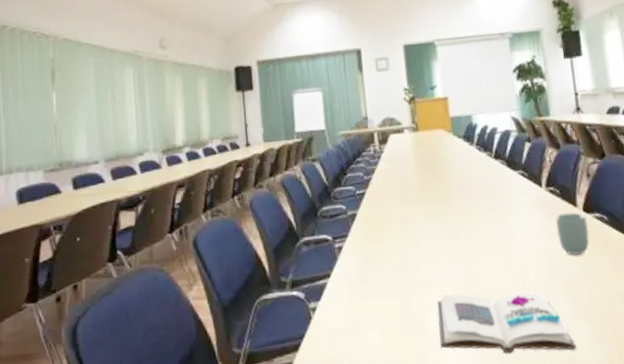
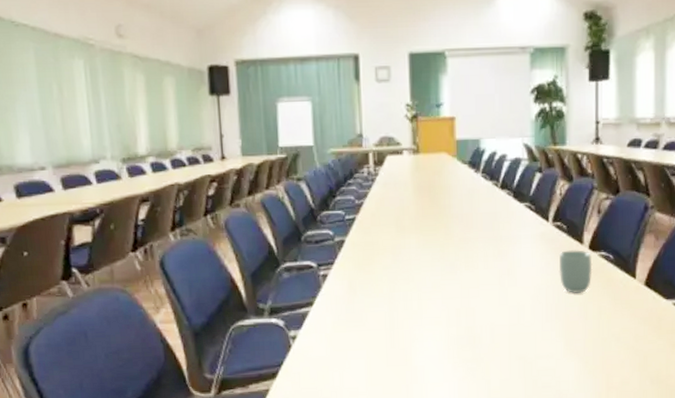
book: present [438,292,576,354] -> none [426,327,565,387]

